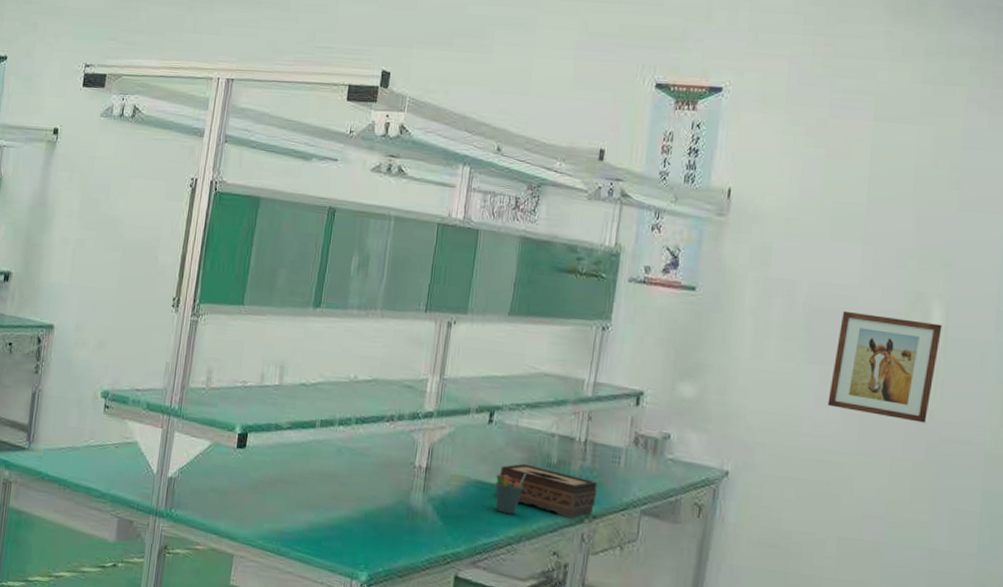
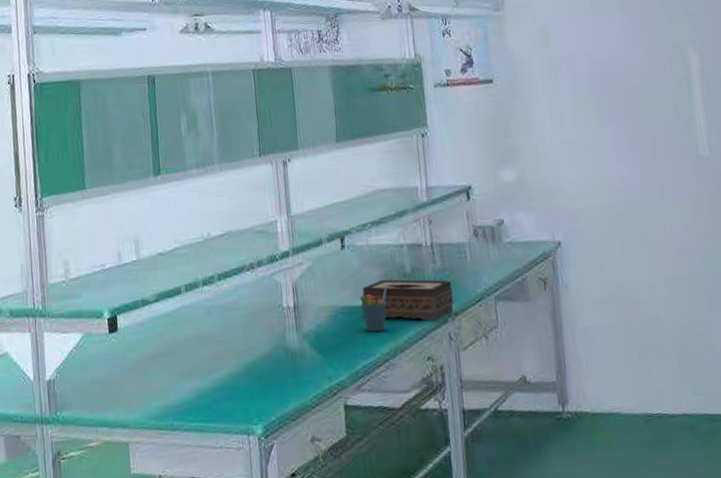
wall art: present [827,310,942,423] -> none [618,67,709,161]

